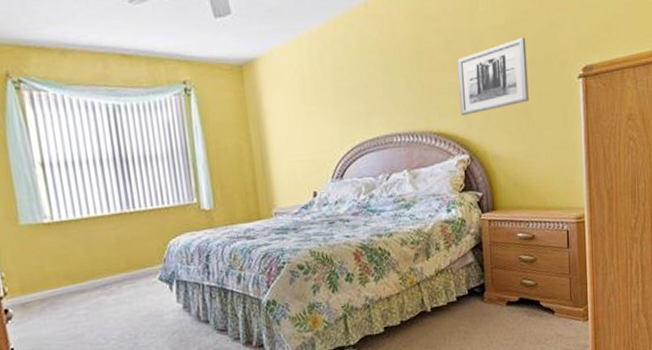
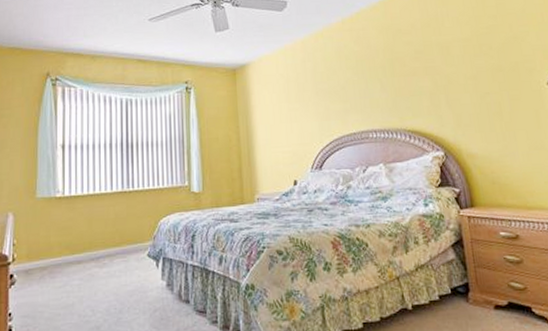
wall art: present [457,37,529,117] -> none [427,48,500,116]

